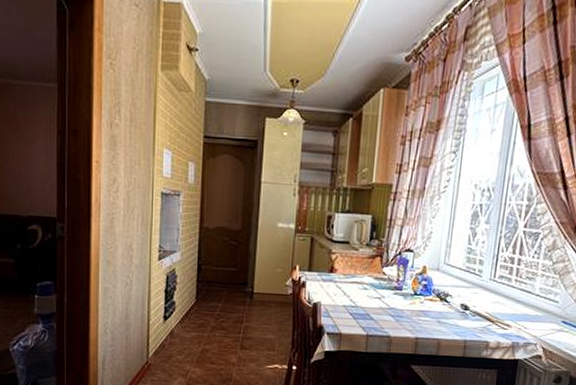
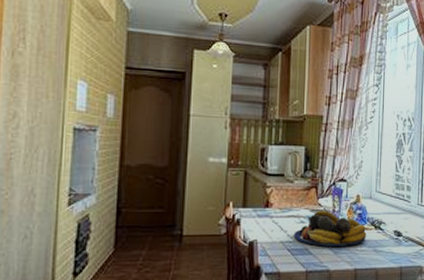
fruit bowl: none [356,279,431,316] -> present [293,211,367,247]

